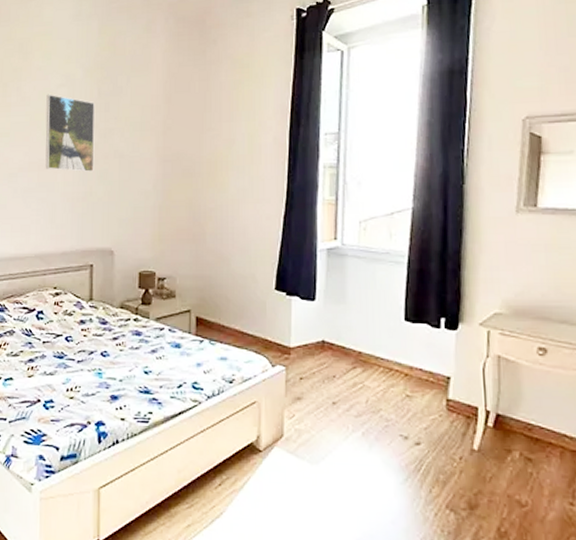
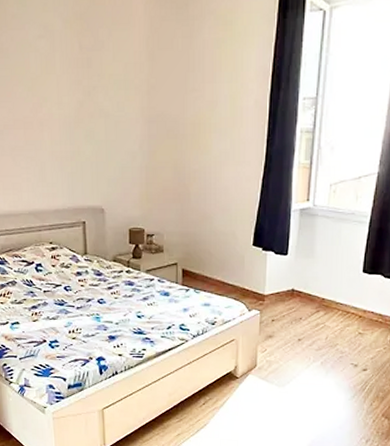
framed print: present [45,94,95,172] -> none [25,46,80,131]

